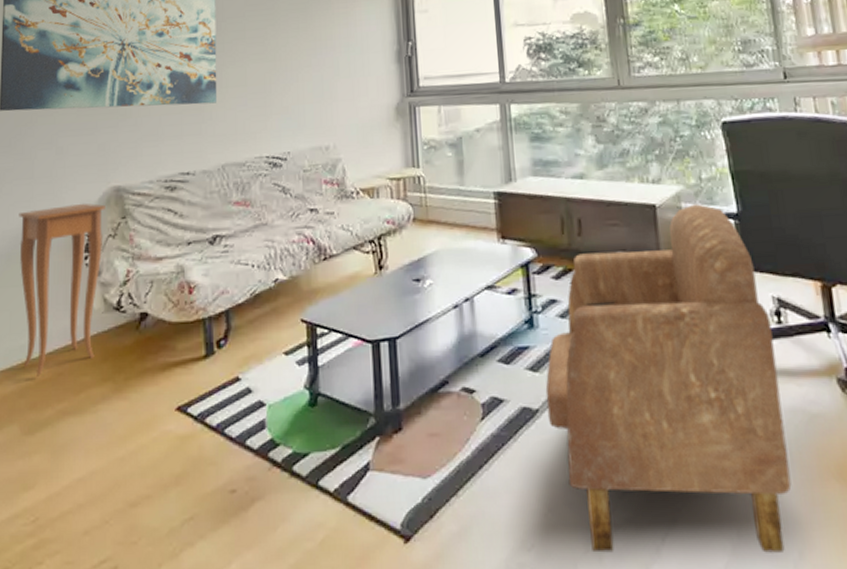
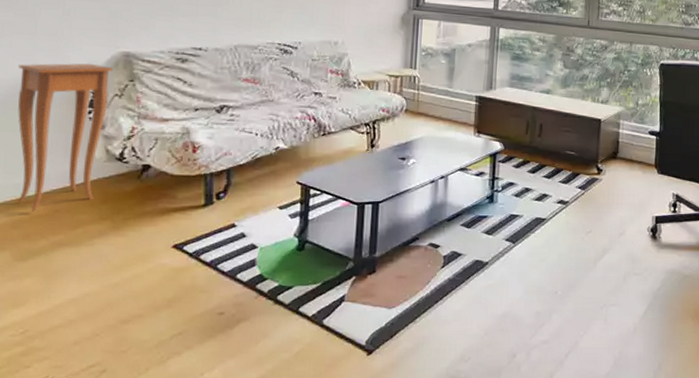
armchair: present [545,204,792,553] -> none [494,122,669,365]

